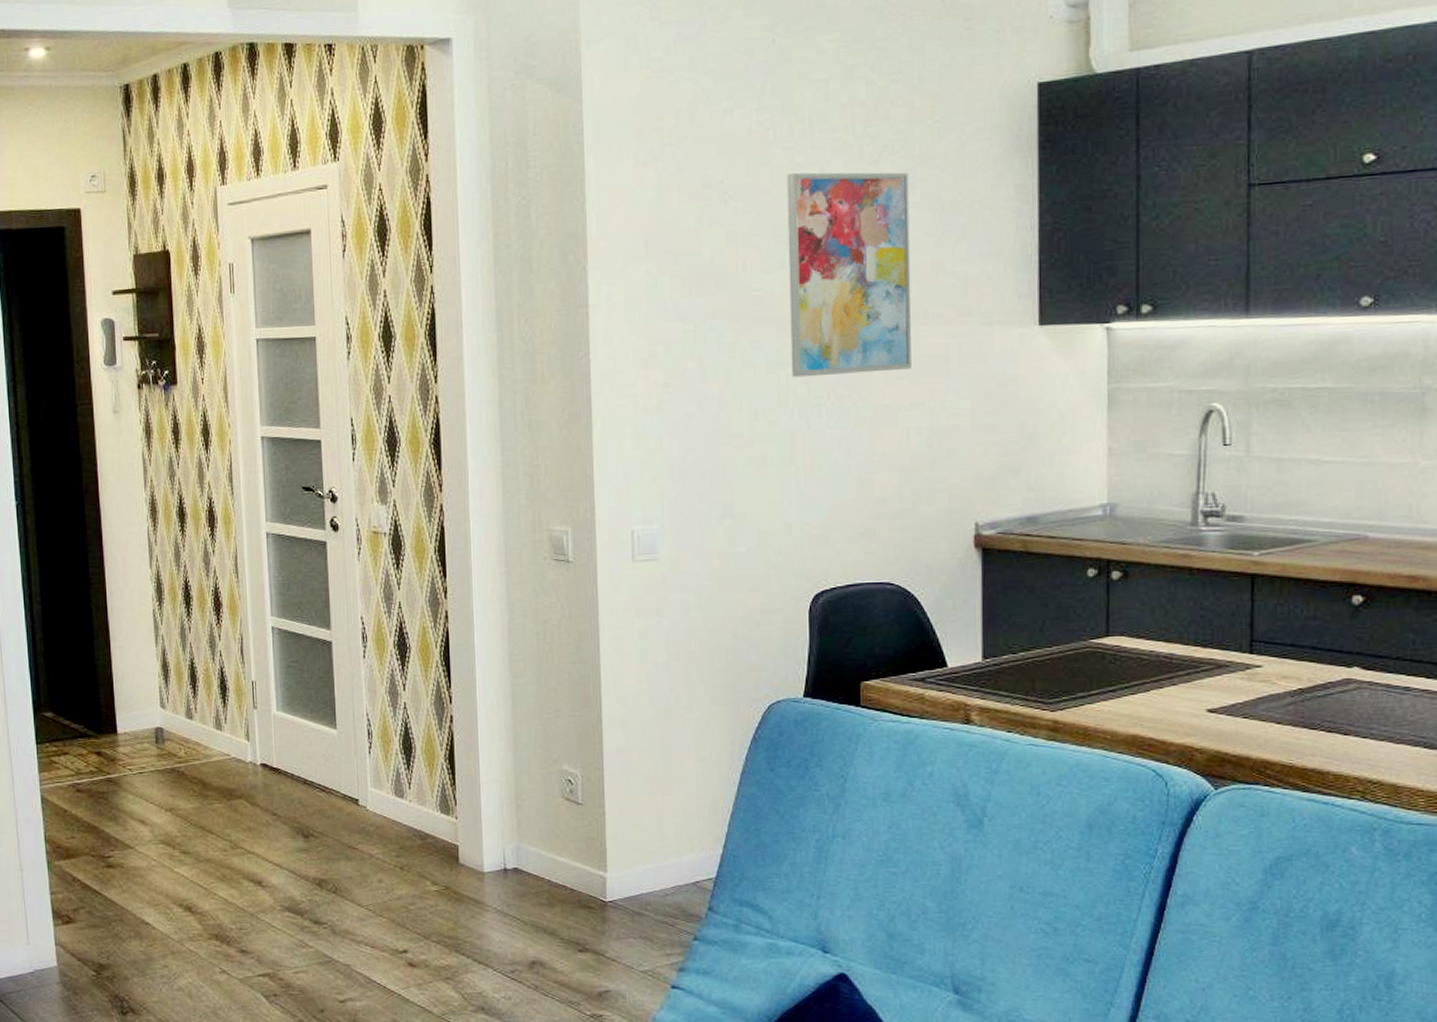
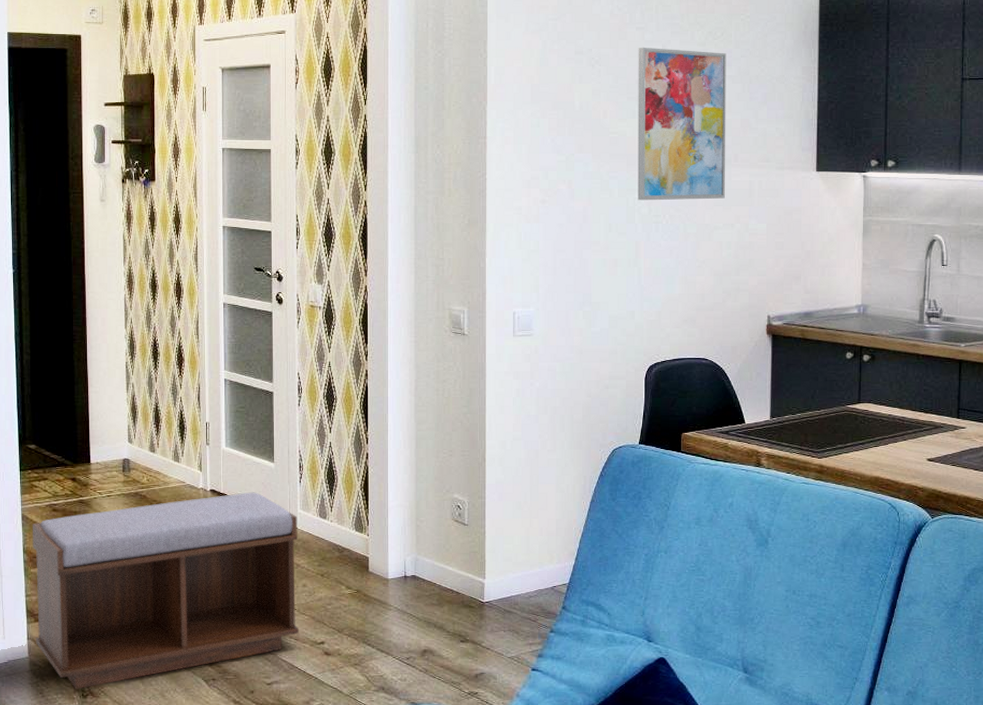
bench: none [53,766,377,1005] -> present [32,492,300,689]

